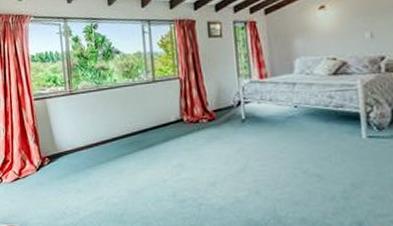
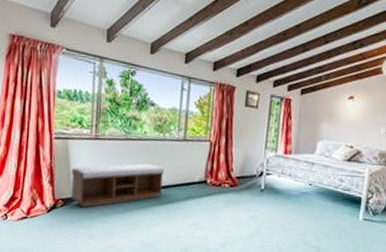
bench: none [52,110,141,162] -> present [71,163,165,208]

